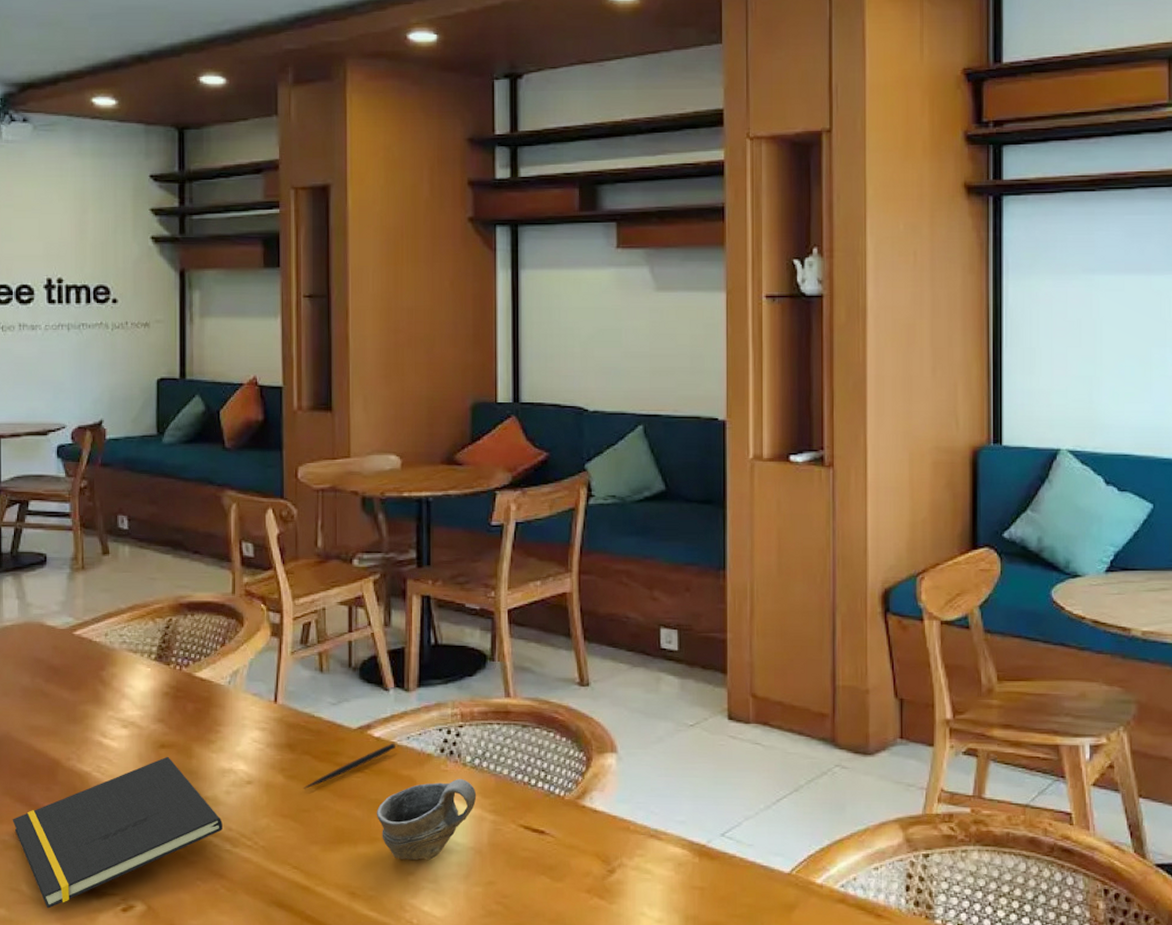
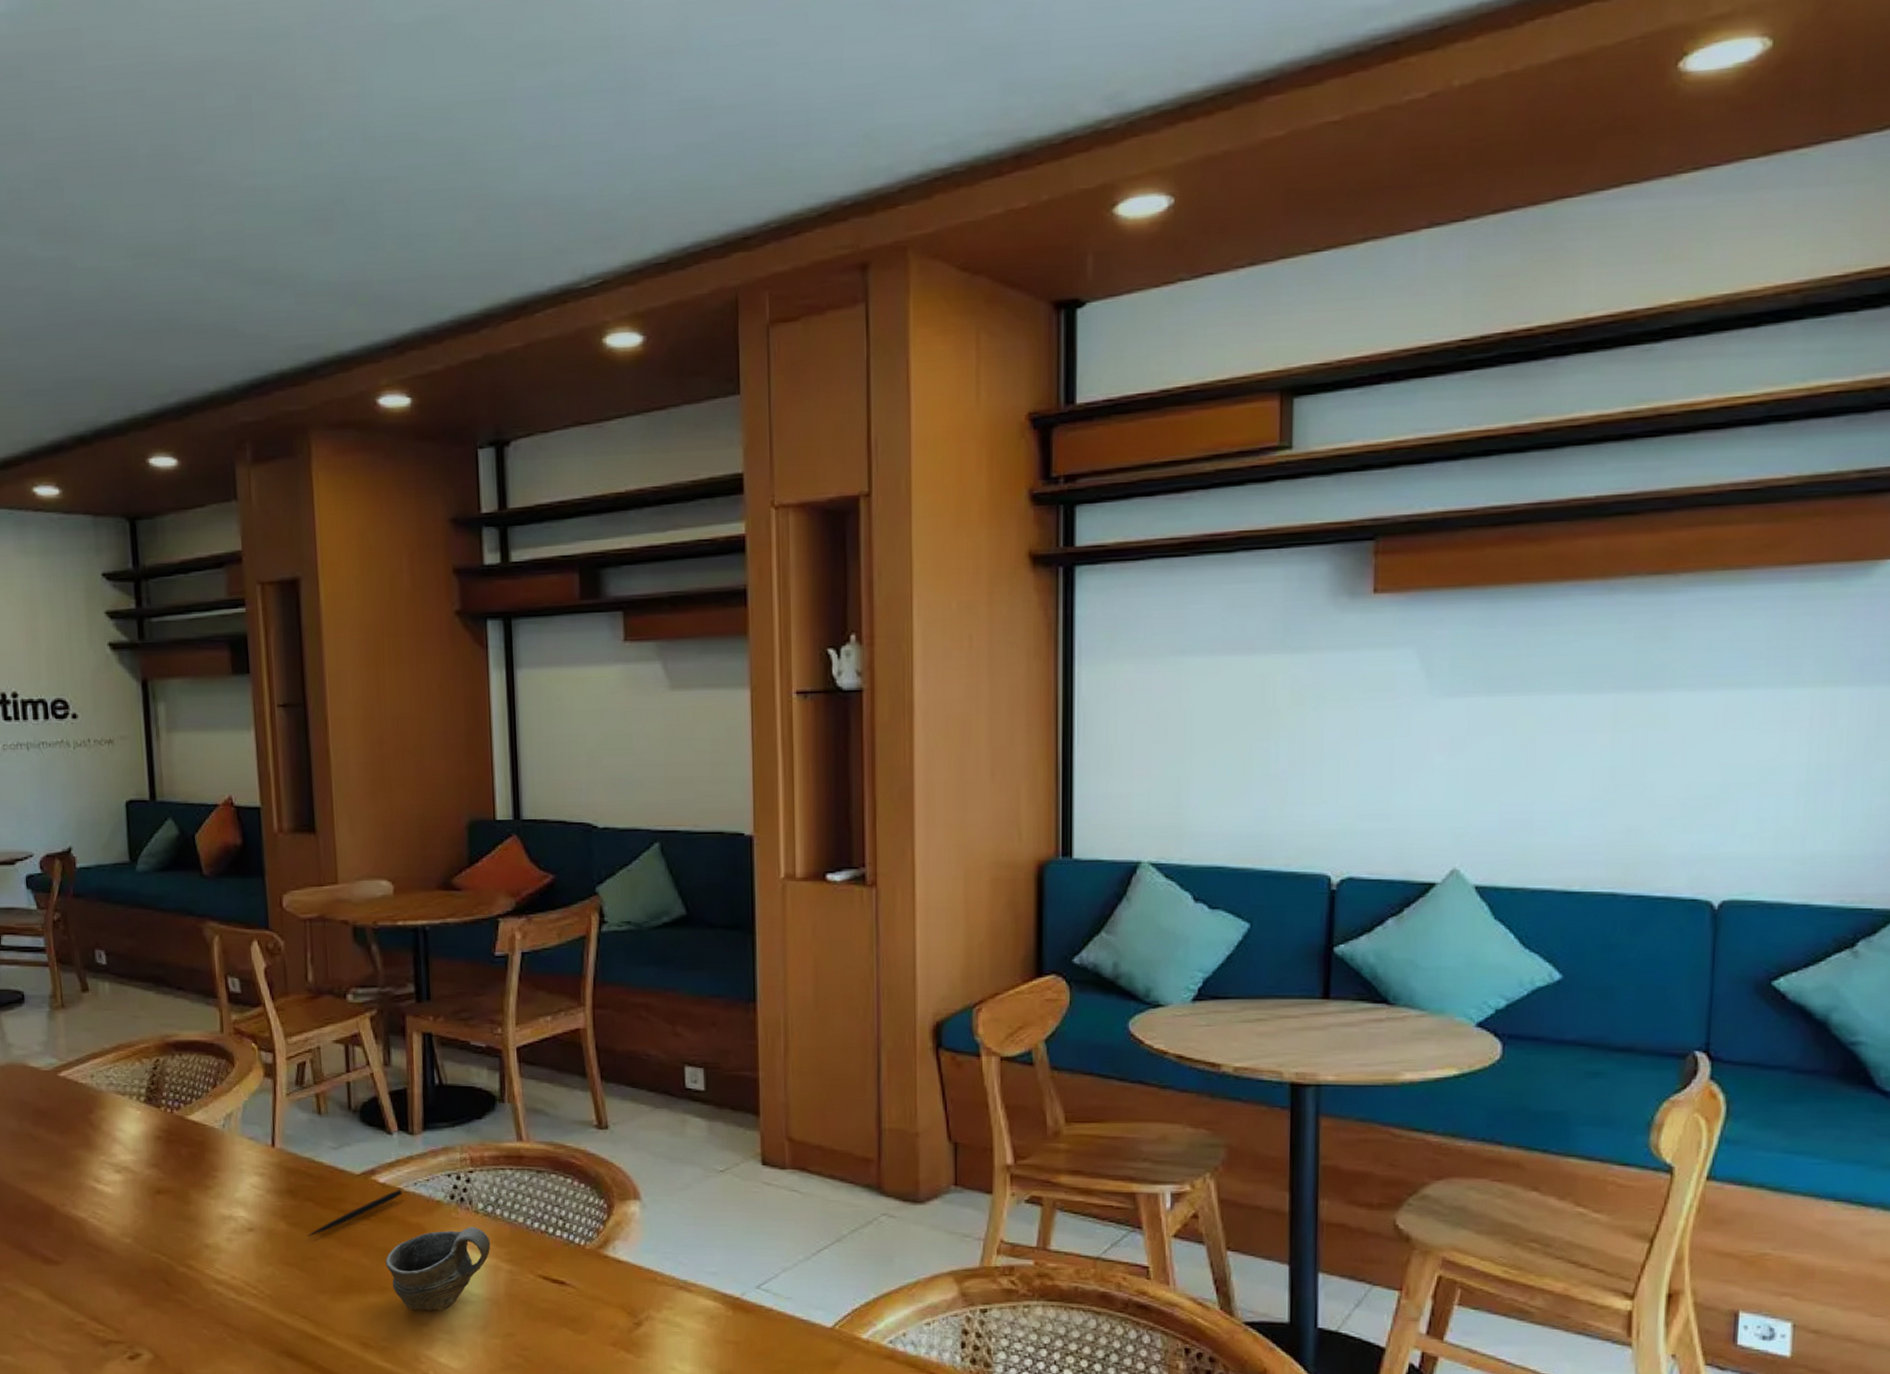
notepad: present [12,756,222,909] -> none [11,1202,226,1356]

